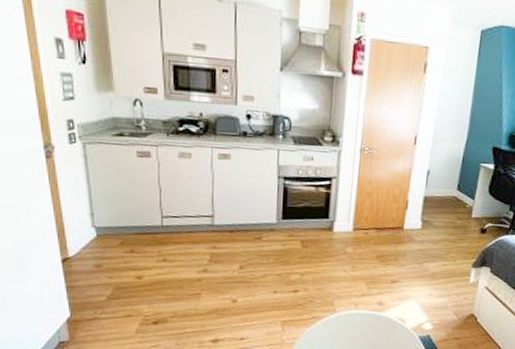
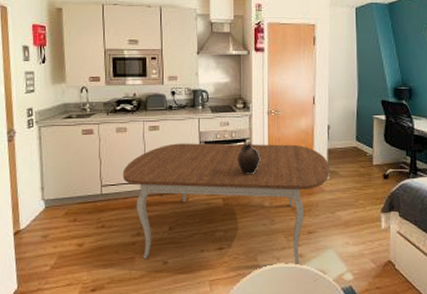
dining table: none [186,176,424,314] -> present [122,143,330,267]
ceramic jug: none [321,181,347,218] -> present [238,142,261,175]

